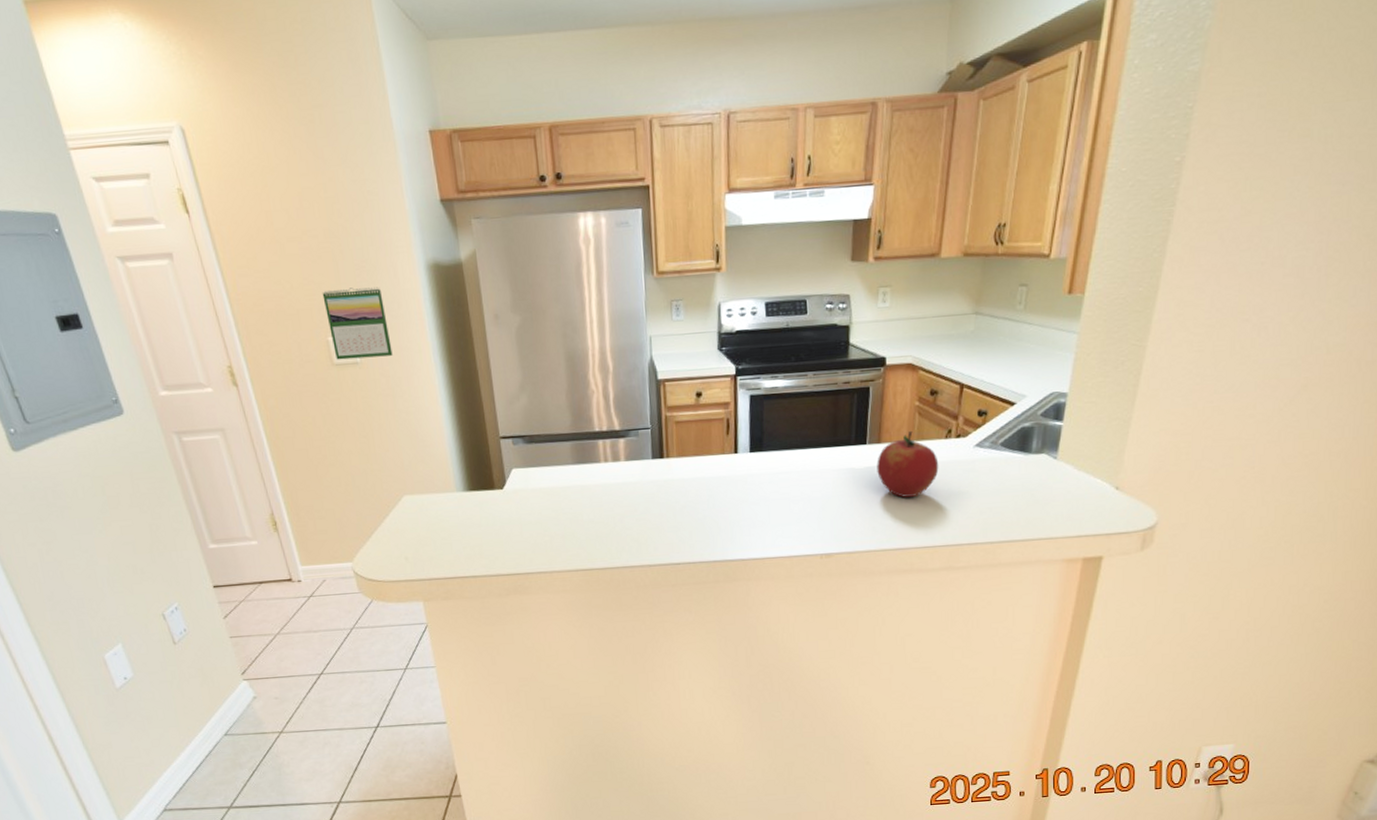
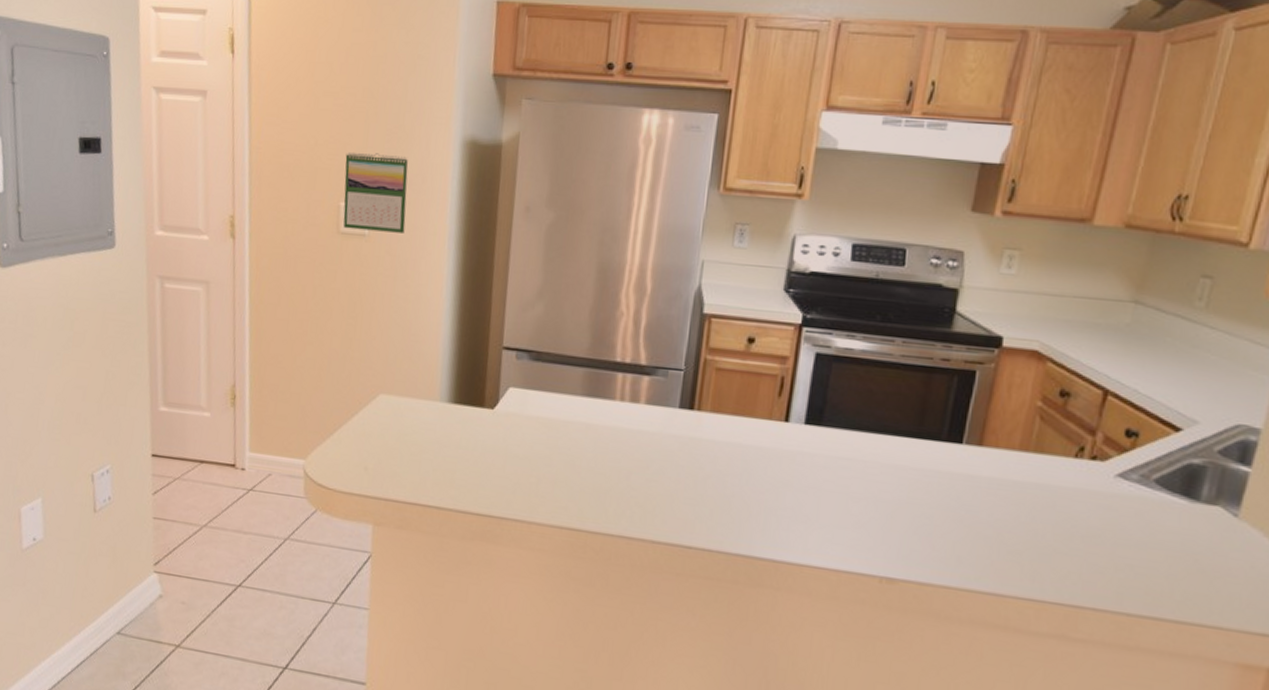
apple: present [877,430,939,497] -> none [972,437,1062,527]

